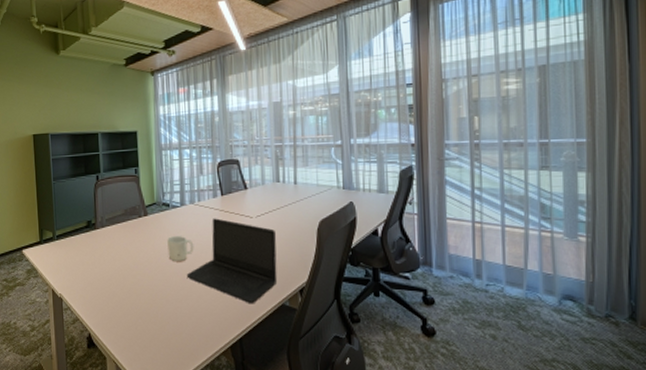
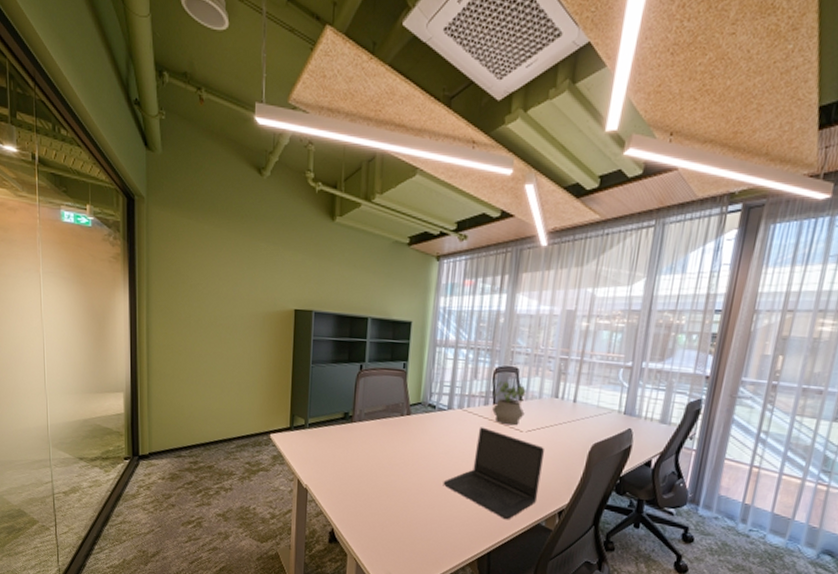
mug: present [167,236,194,262] -> none [426,440,456,468]
potted plant: none [220,172,252,213] -> present [492,380,526,426]

